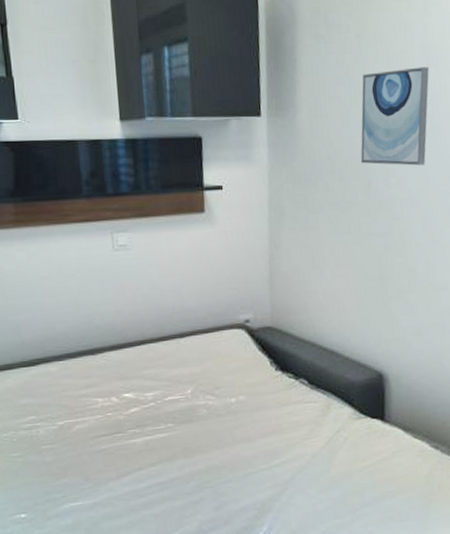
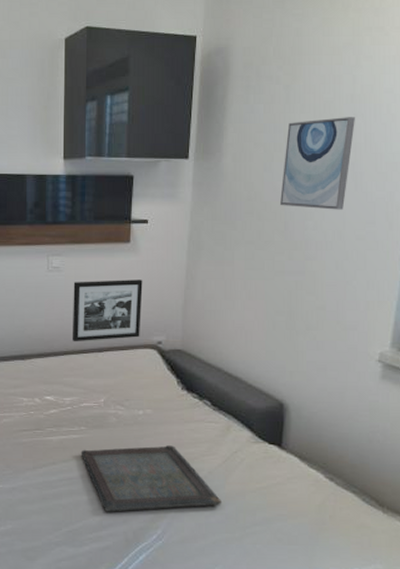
picture frame: none [144,253,225,329] -> present [71,280,143,342]
serving tray: none [170,432,328,515] -> present [80,445,221,512]

